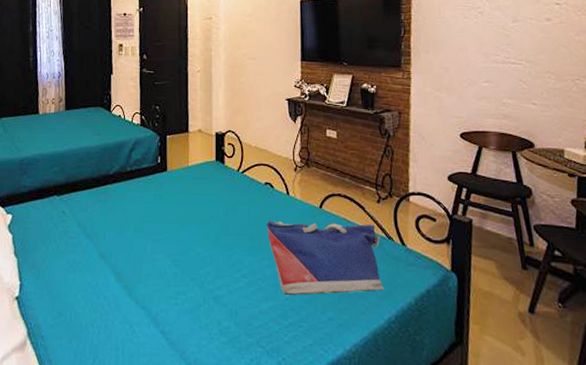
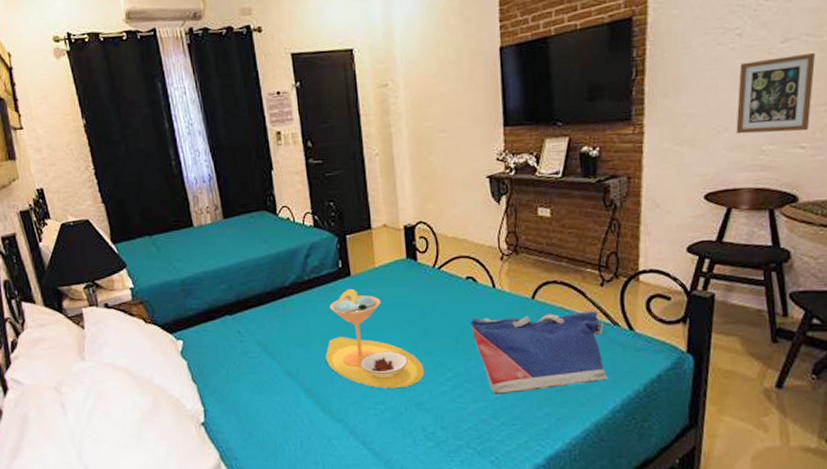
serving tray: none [137,182,224,281] -> present [325,288,425,389]
picture frame: none [482,32,539,91] -> present [736,52,816,134]

